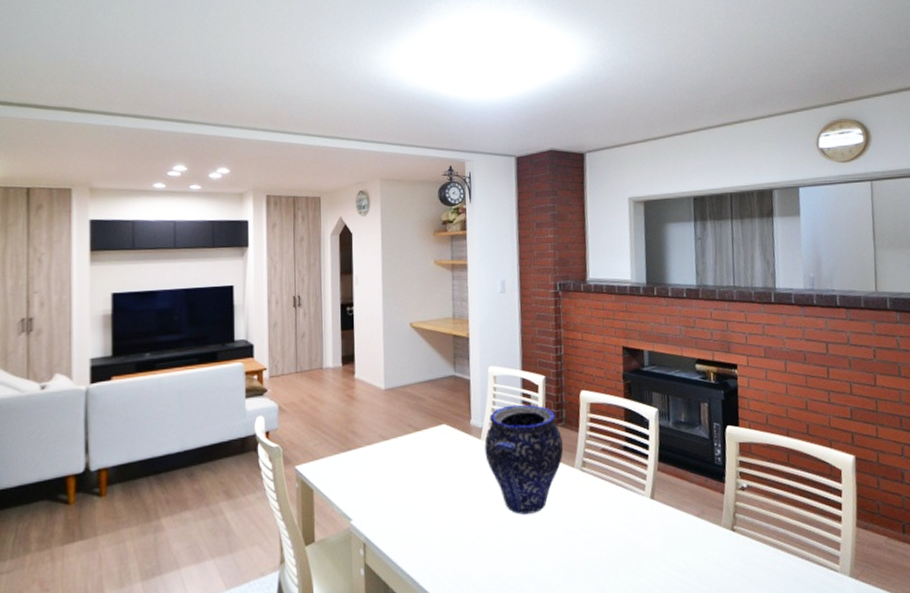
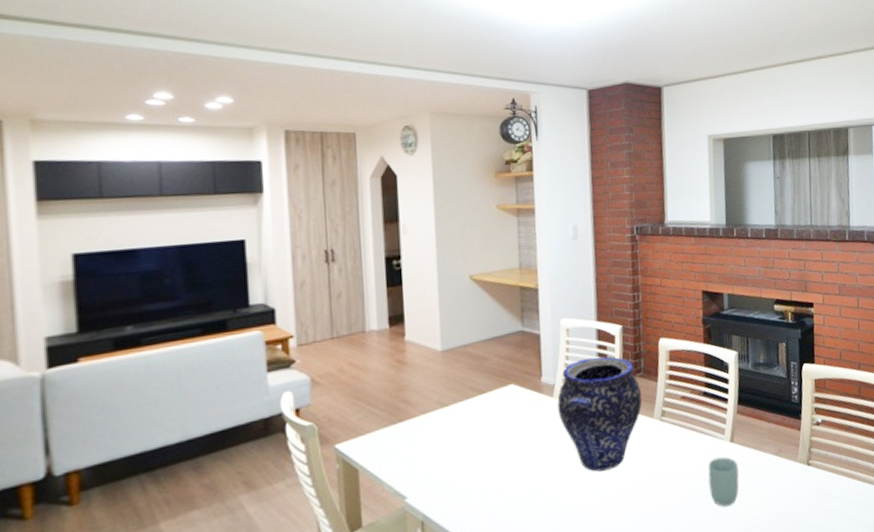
cup: none [628,513,660,564] -> present [708,456,739,507]

